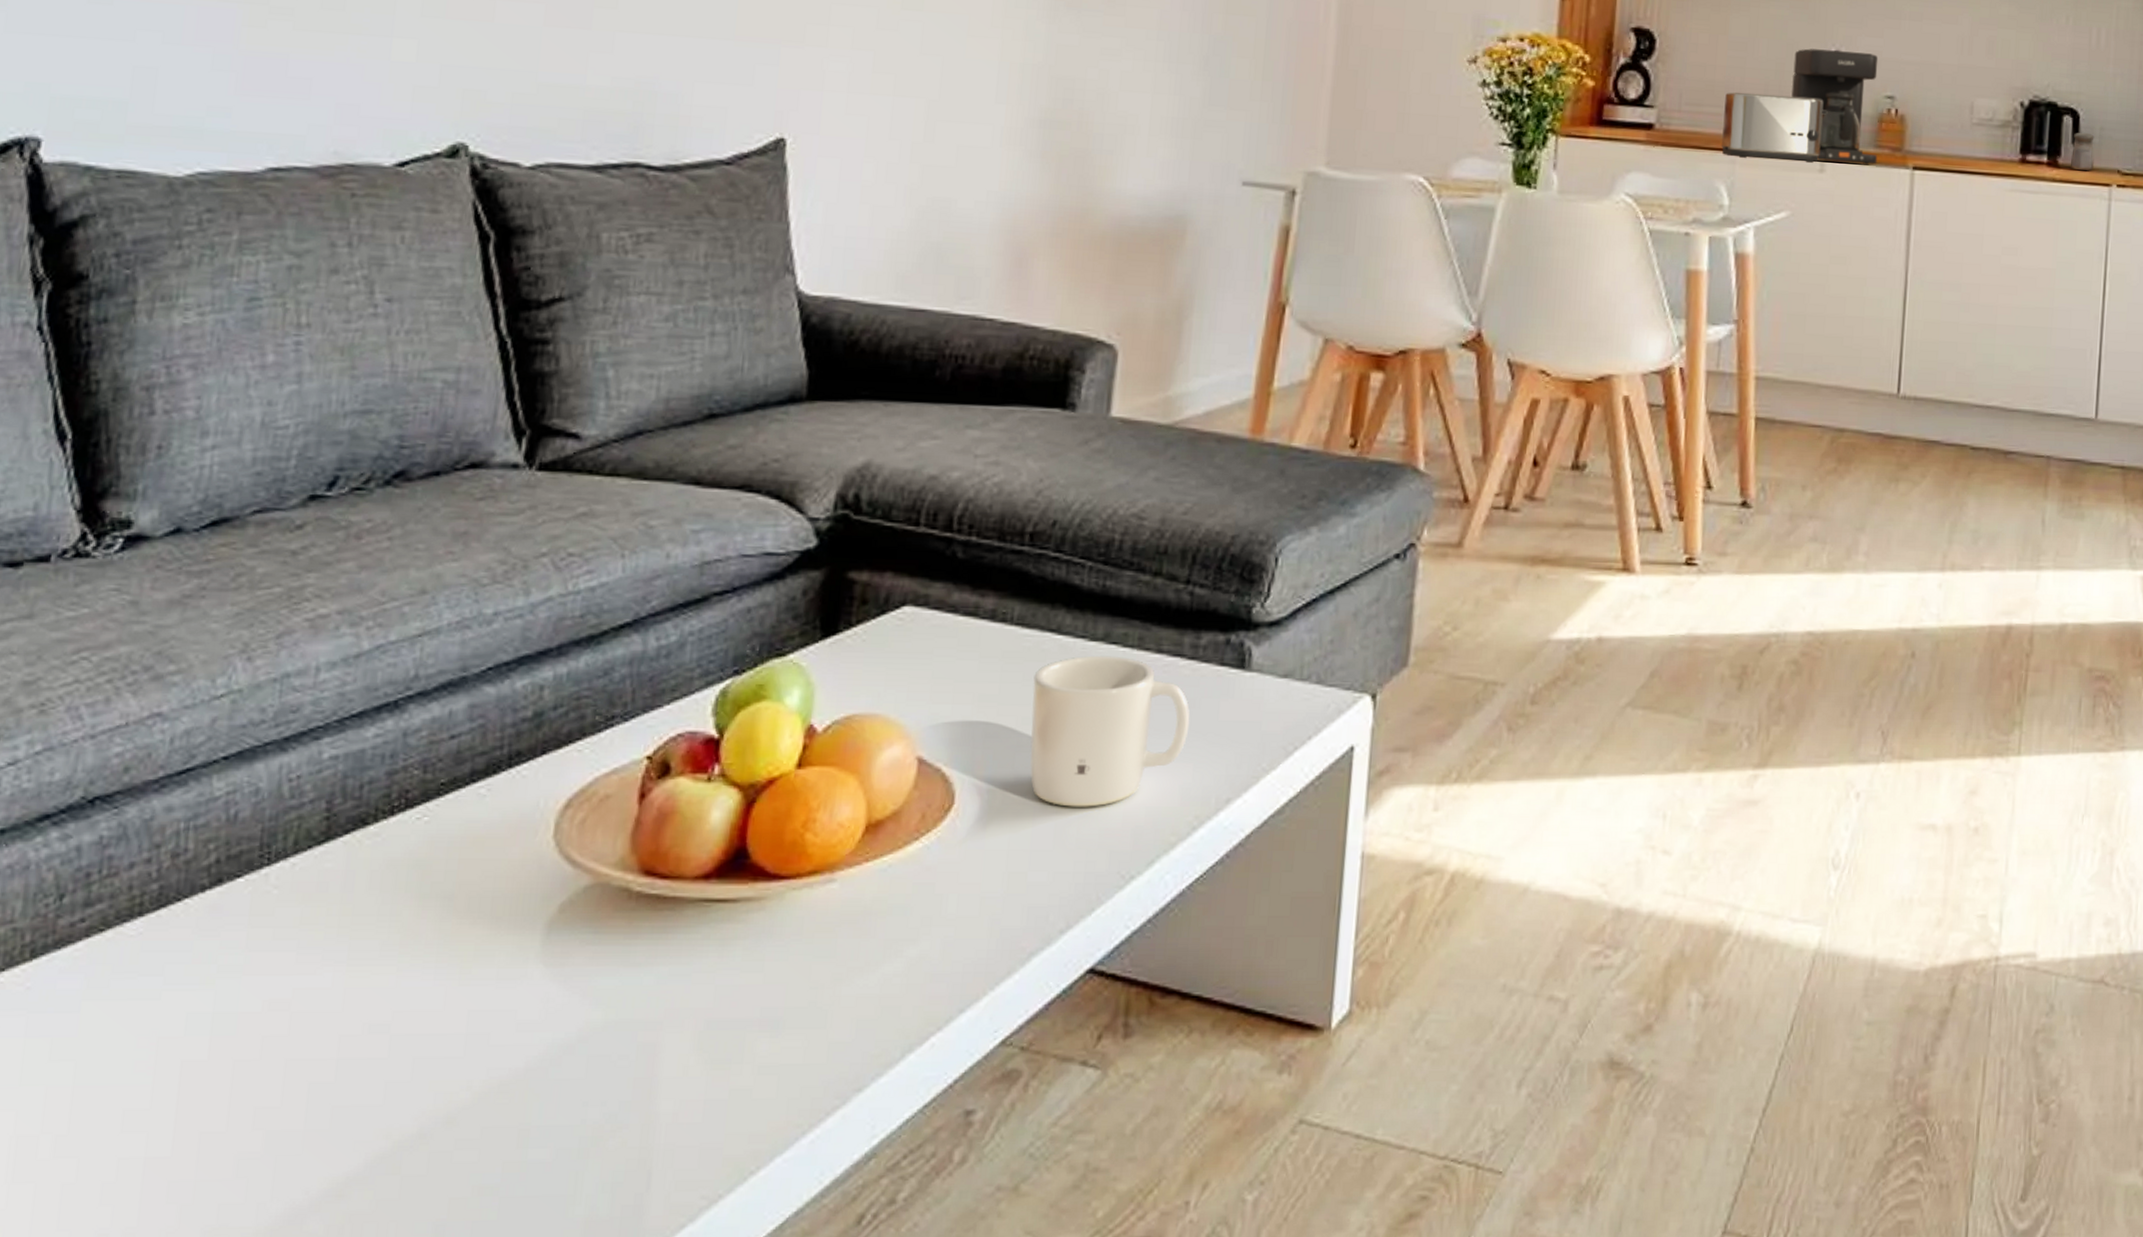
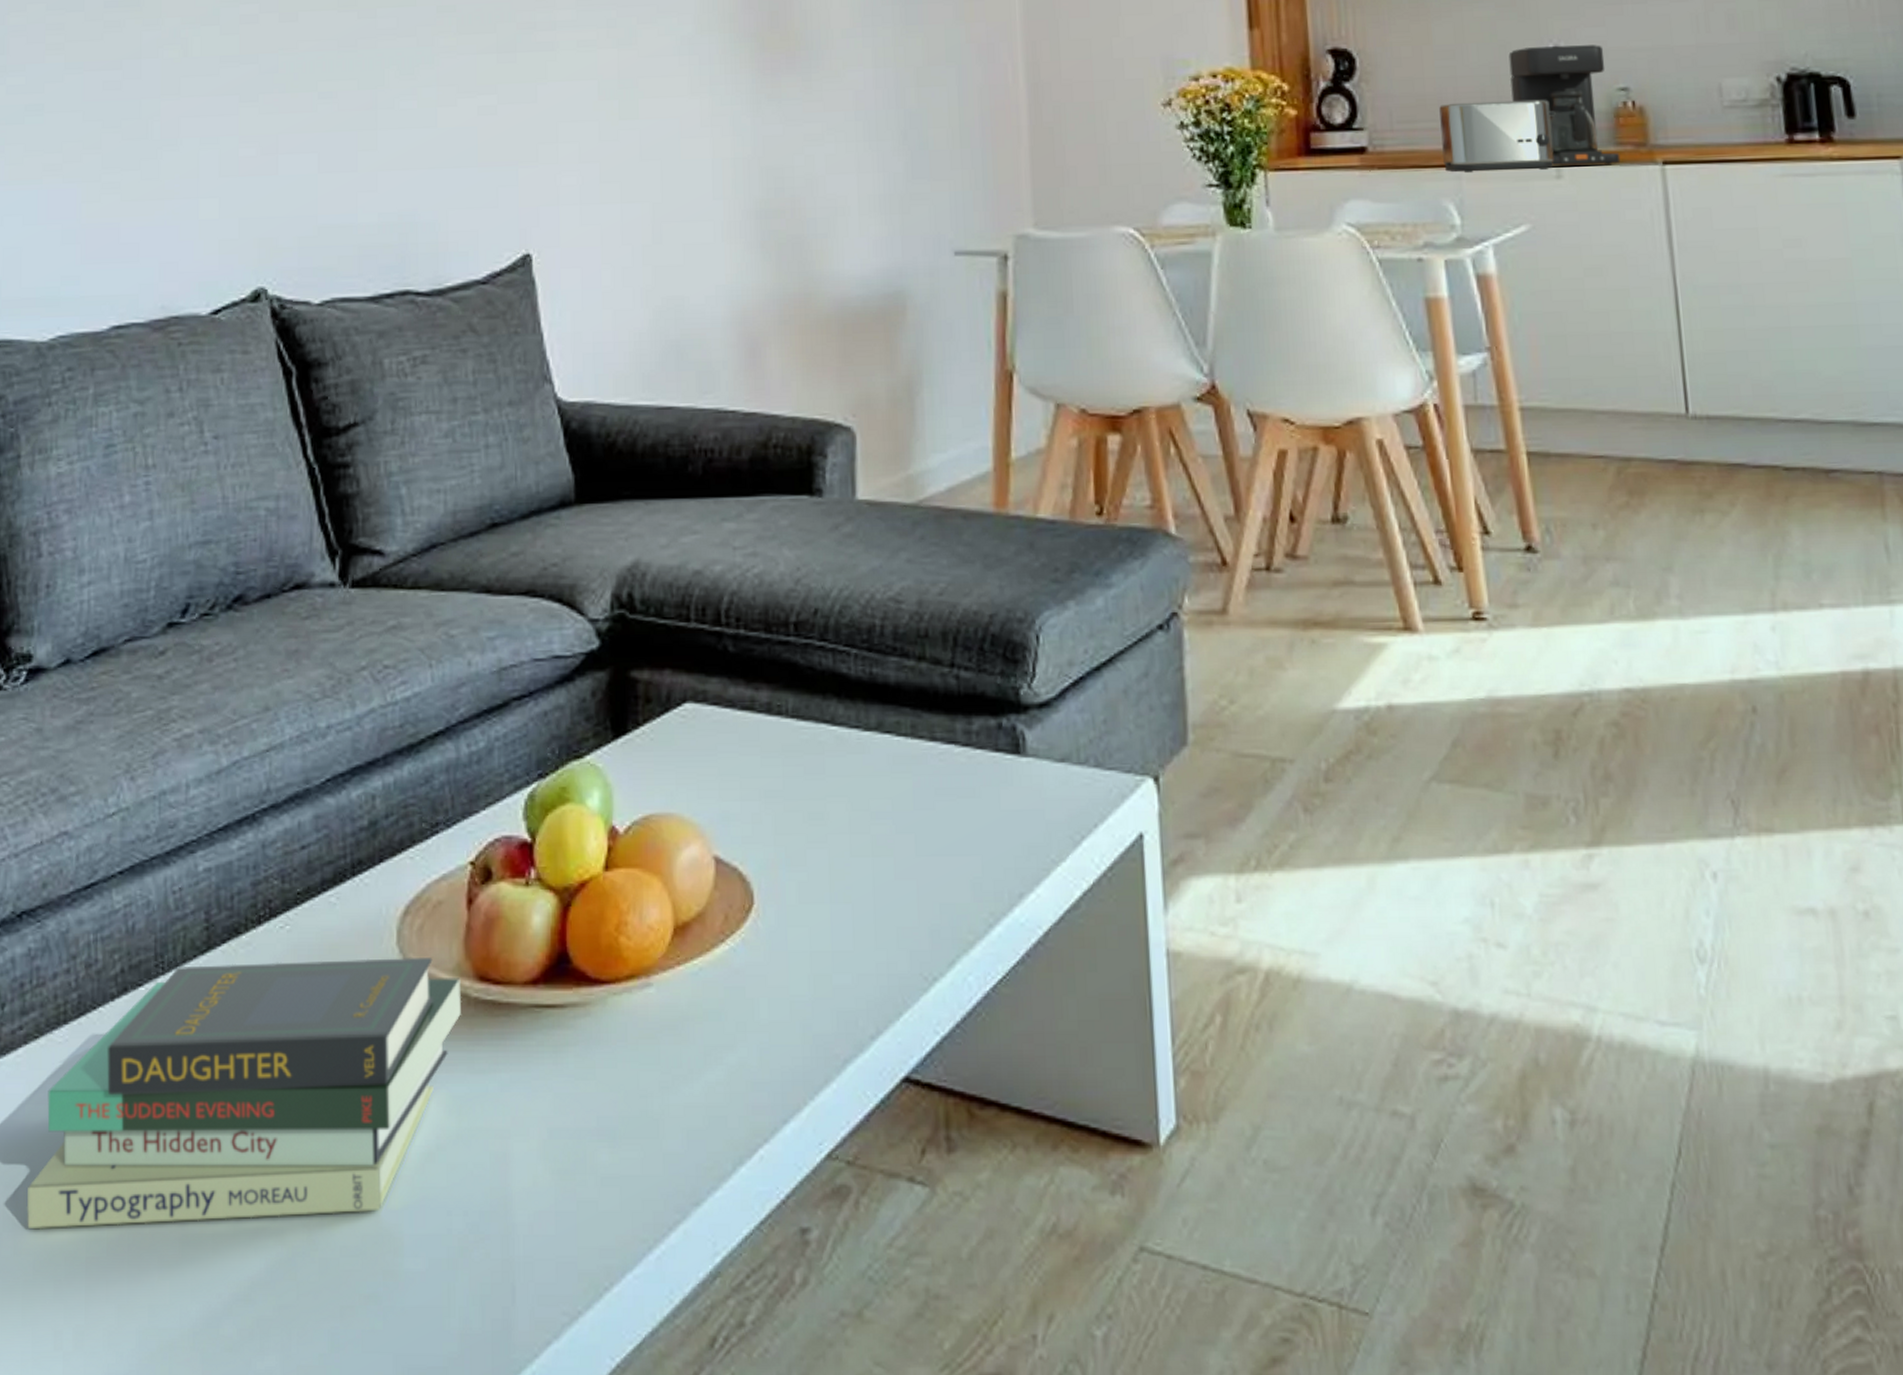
books: none [72,851,623,1130] -> present [26,958,462,1228]
mug: present [1030,655,1190,807] -> none [814,745,973,905]
salt shaker: present [2071,132,2095,171] -> none [1847,101,1877,145]

